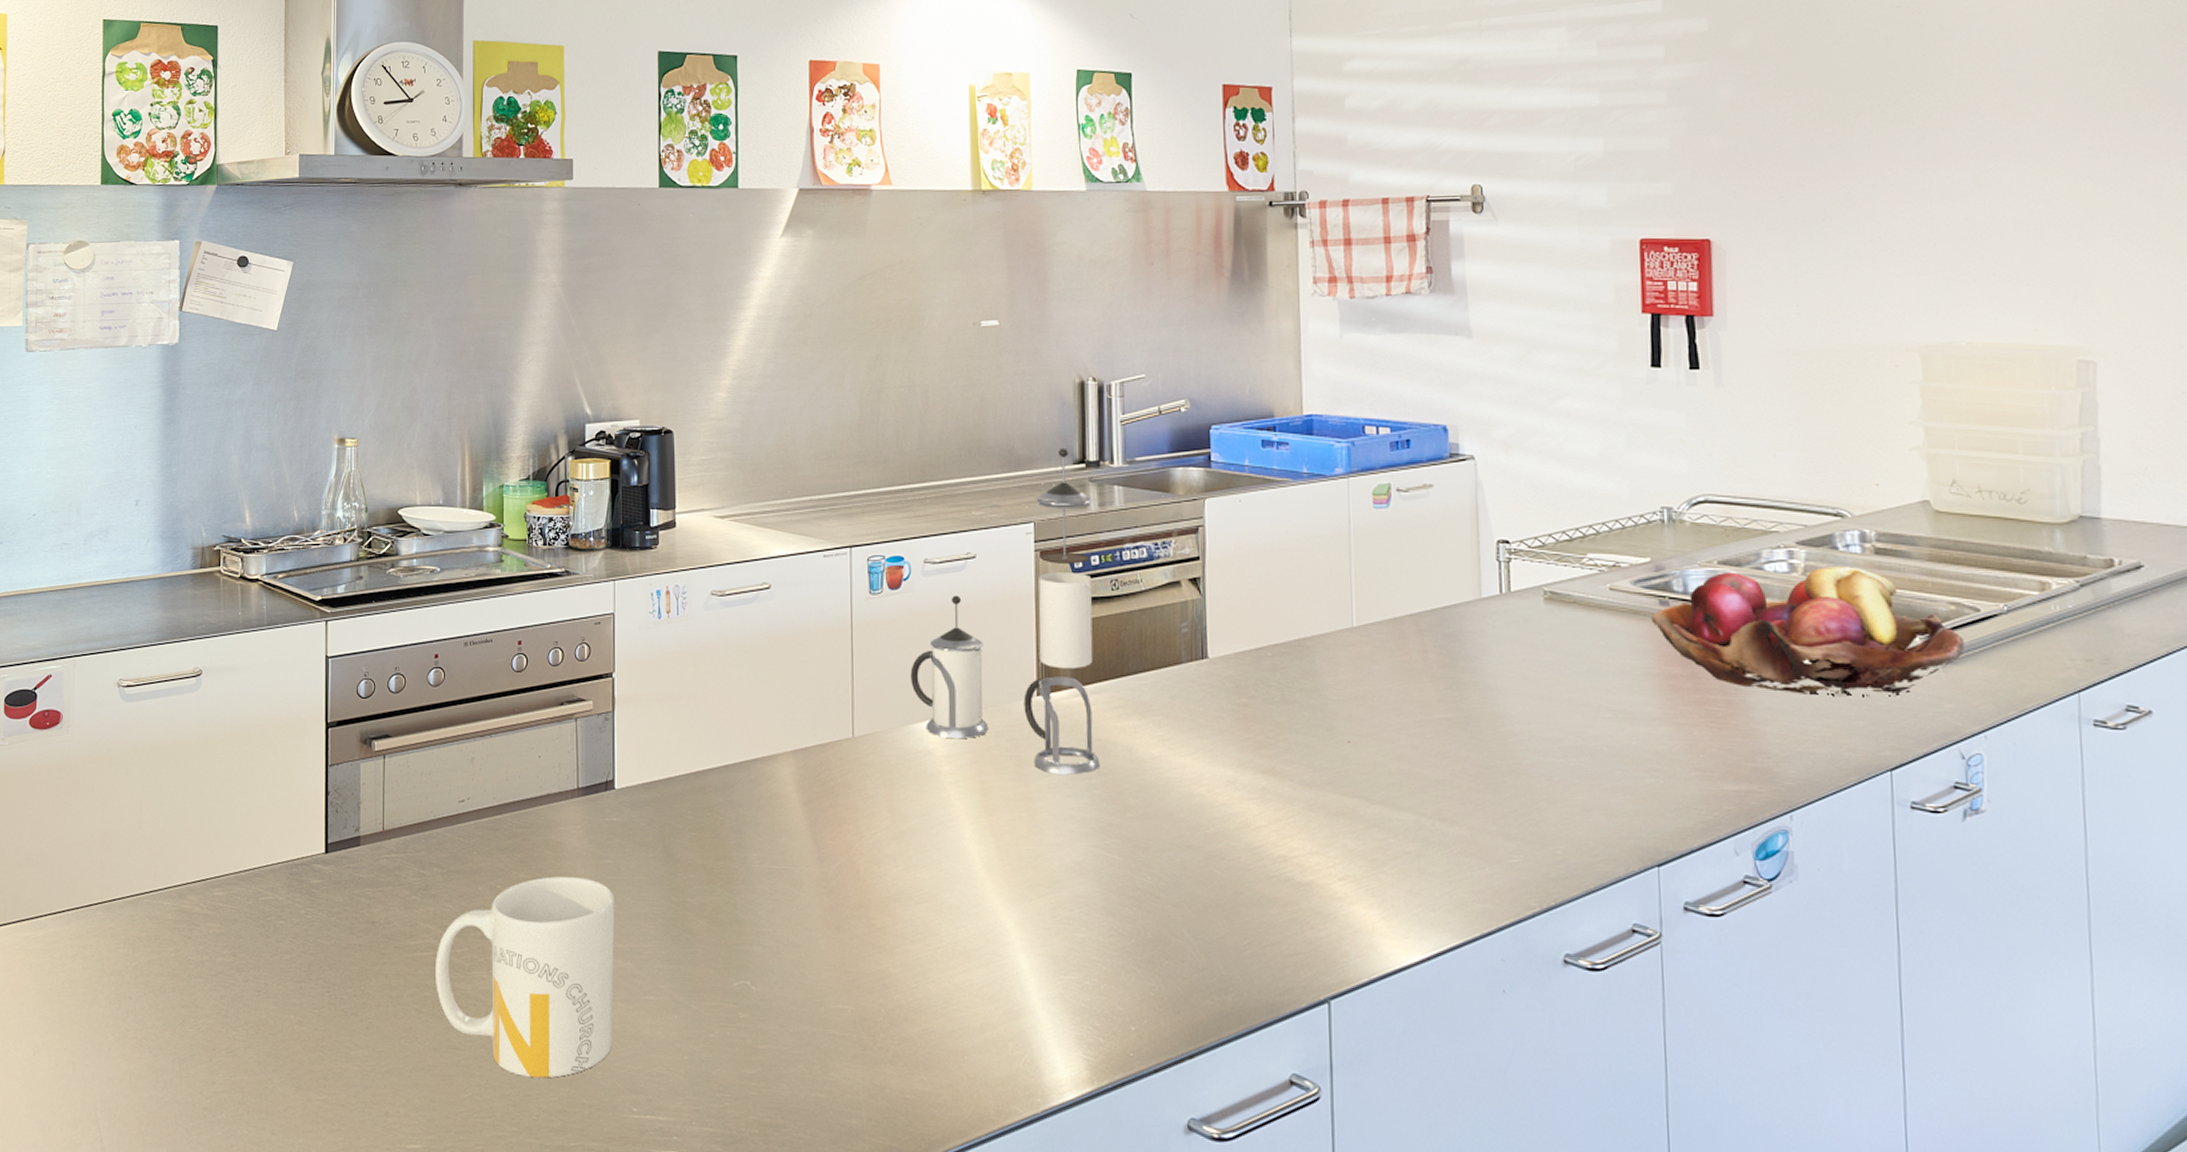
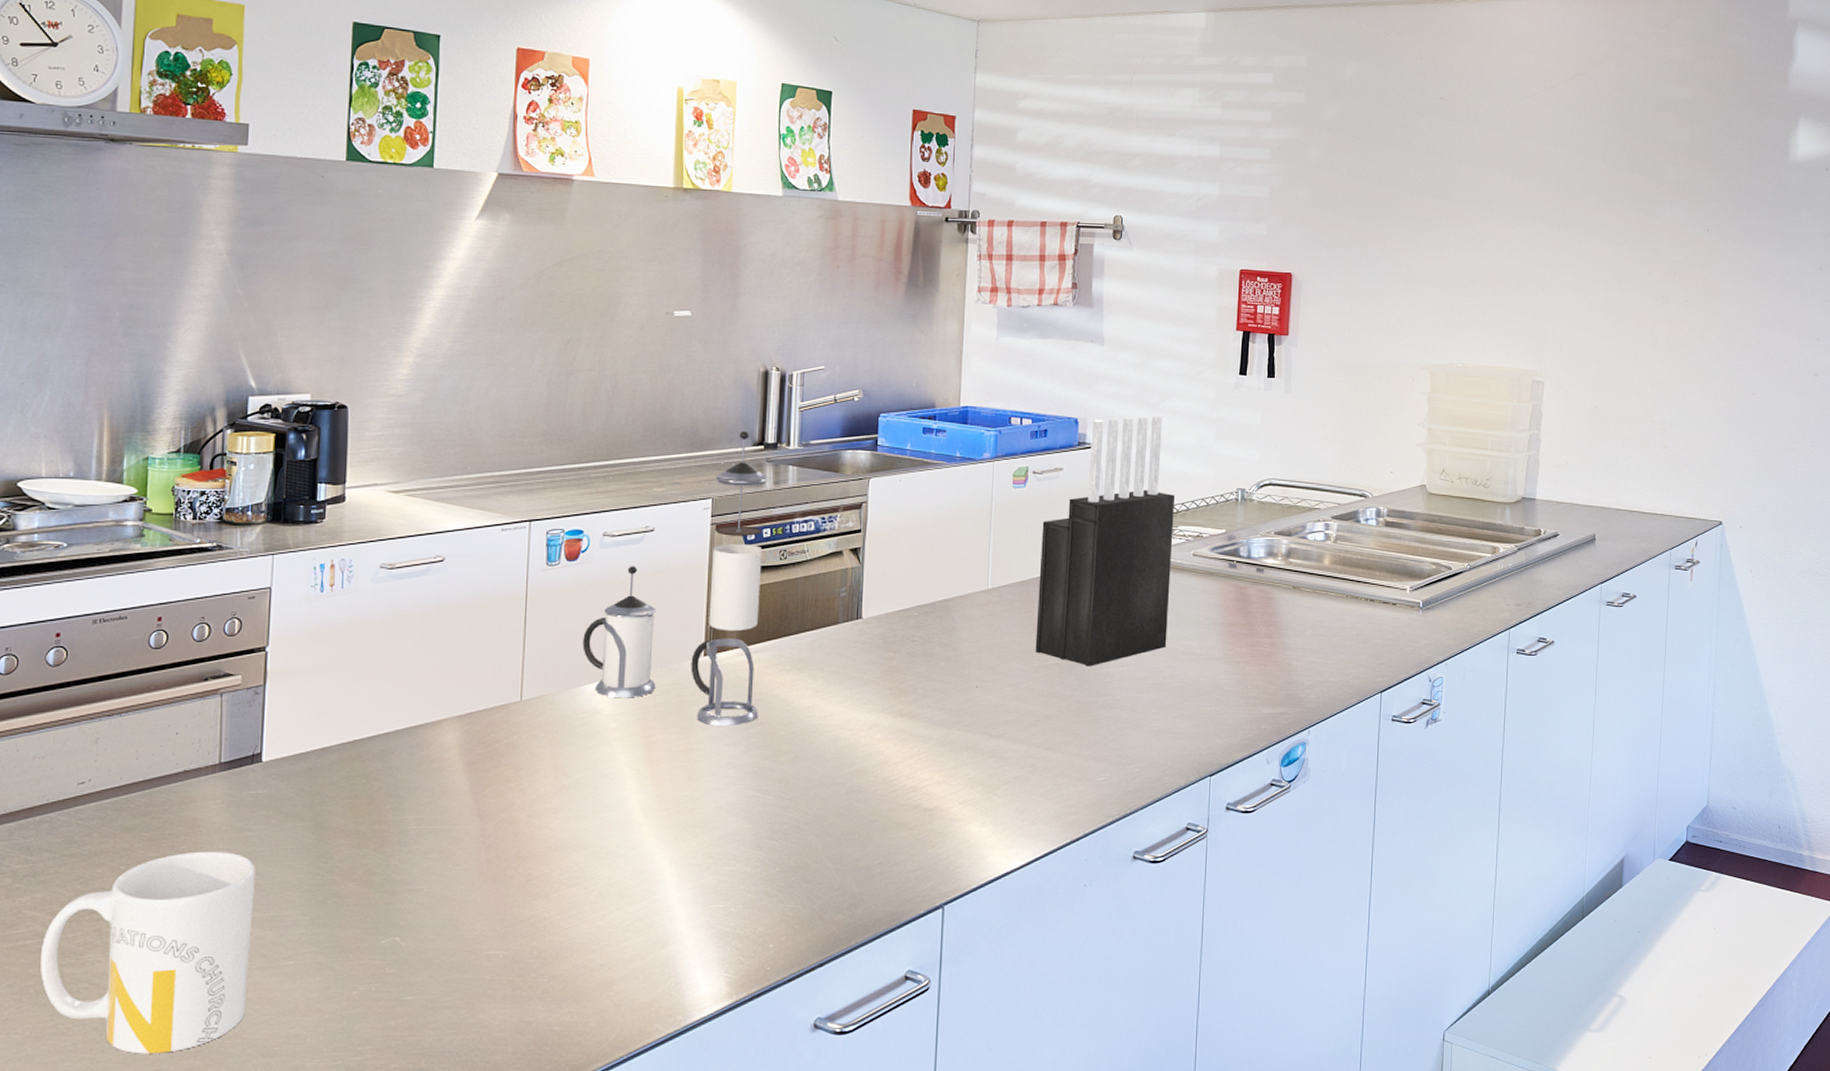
knife block: none [1413,419,1585,723] -> present [1035,415,1174,667]
fruit basket: present [1650,566,1966,696] -> none [1221,536,1440,636]

